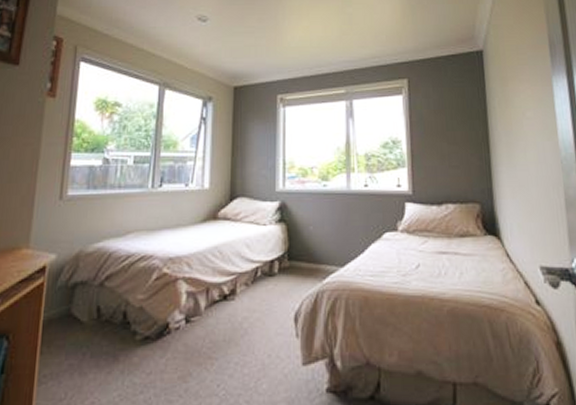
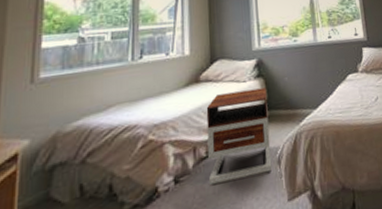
nightstand: none [219,234,288,331] -> present [206,87,272,185]

